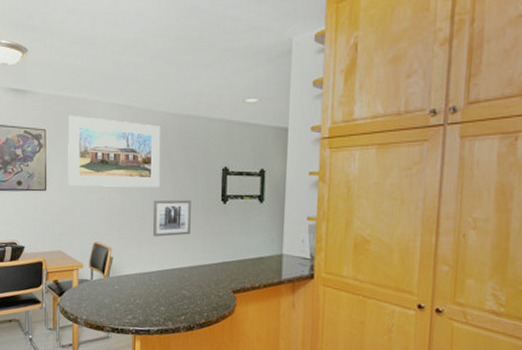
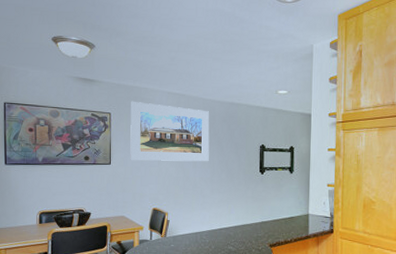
wall art: present [153,199,191,237] -> none [203,171,235,203]

